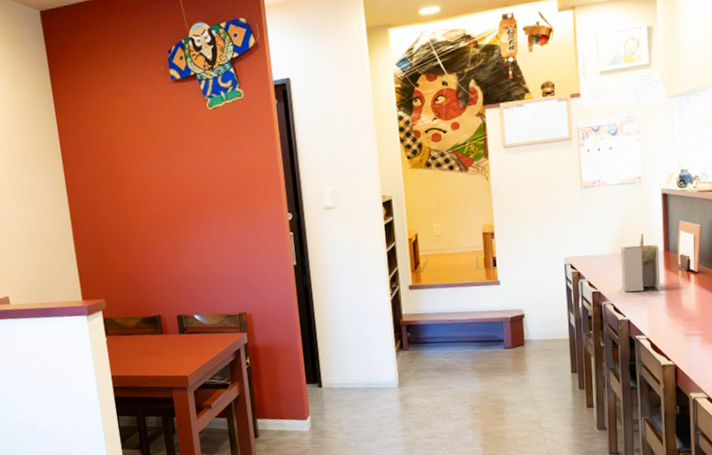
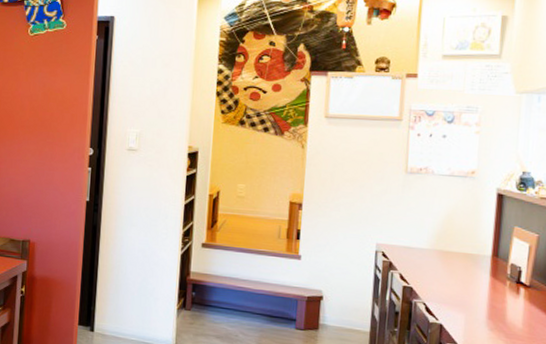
utensil holder: present [621,234,661,292] -> none [438,233,487,298]

